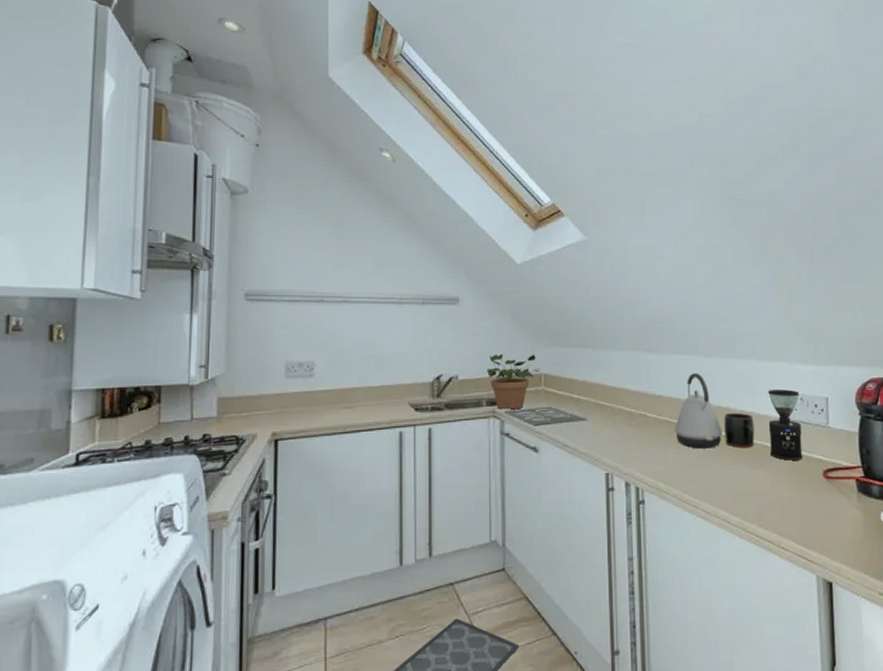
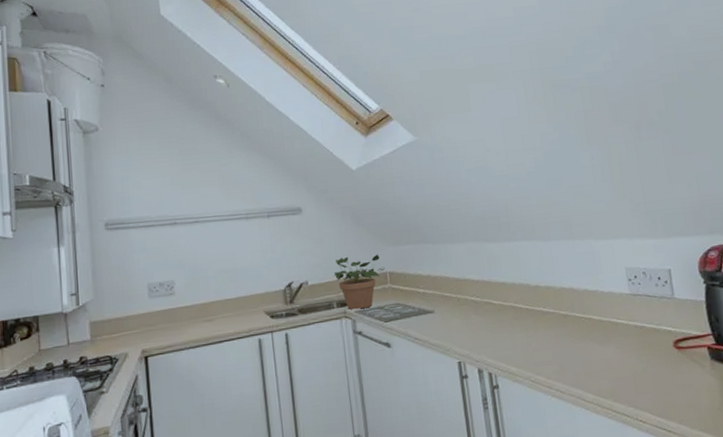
kettle: present [674,373,722,449] -> none [520,257,569,331]
mug: present [723,412,755,448] -> none [568,292,602,326]
coffee grinder: present [768,389,803,461] -> none [609,265,651,335]

